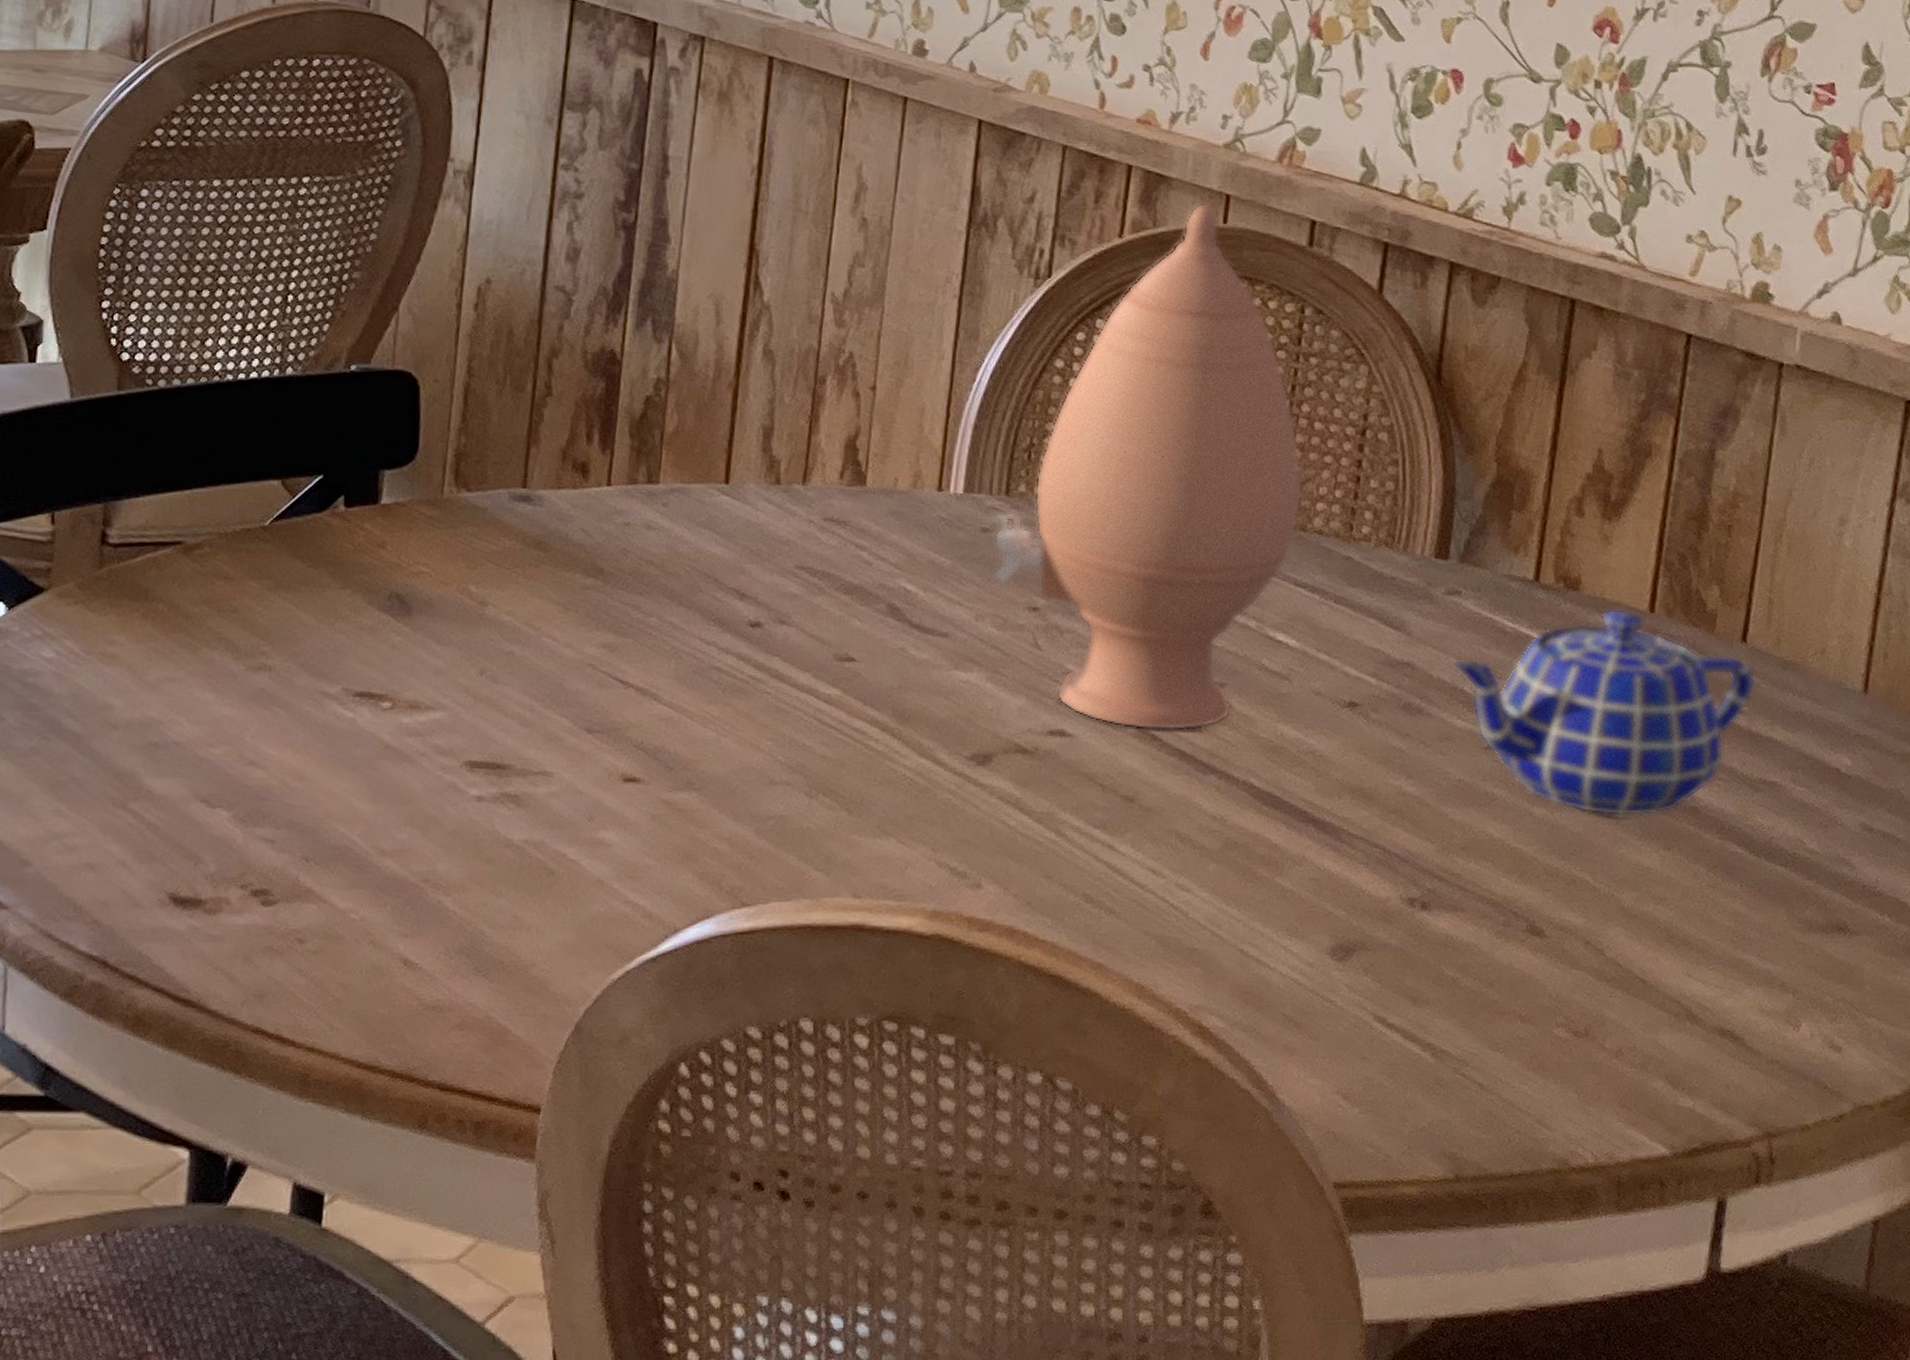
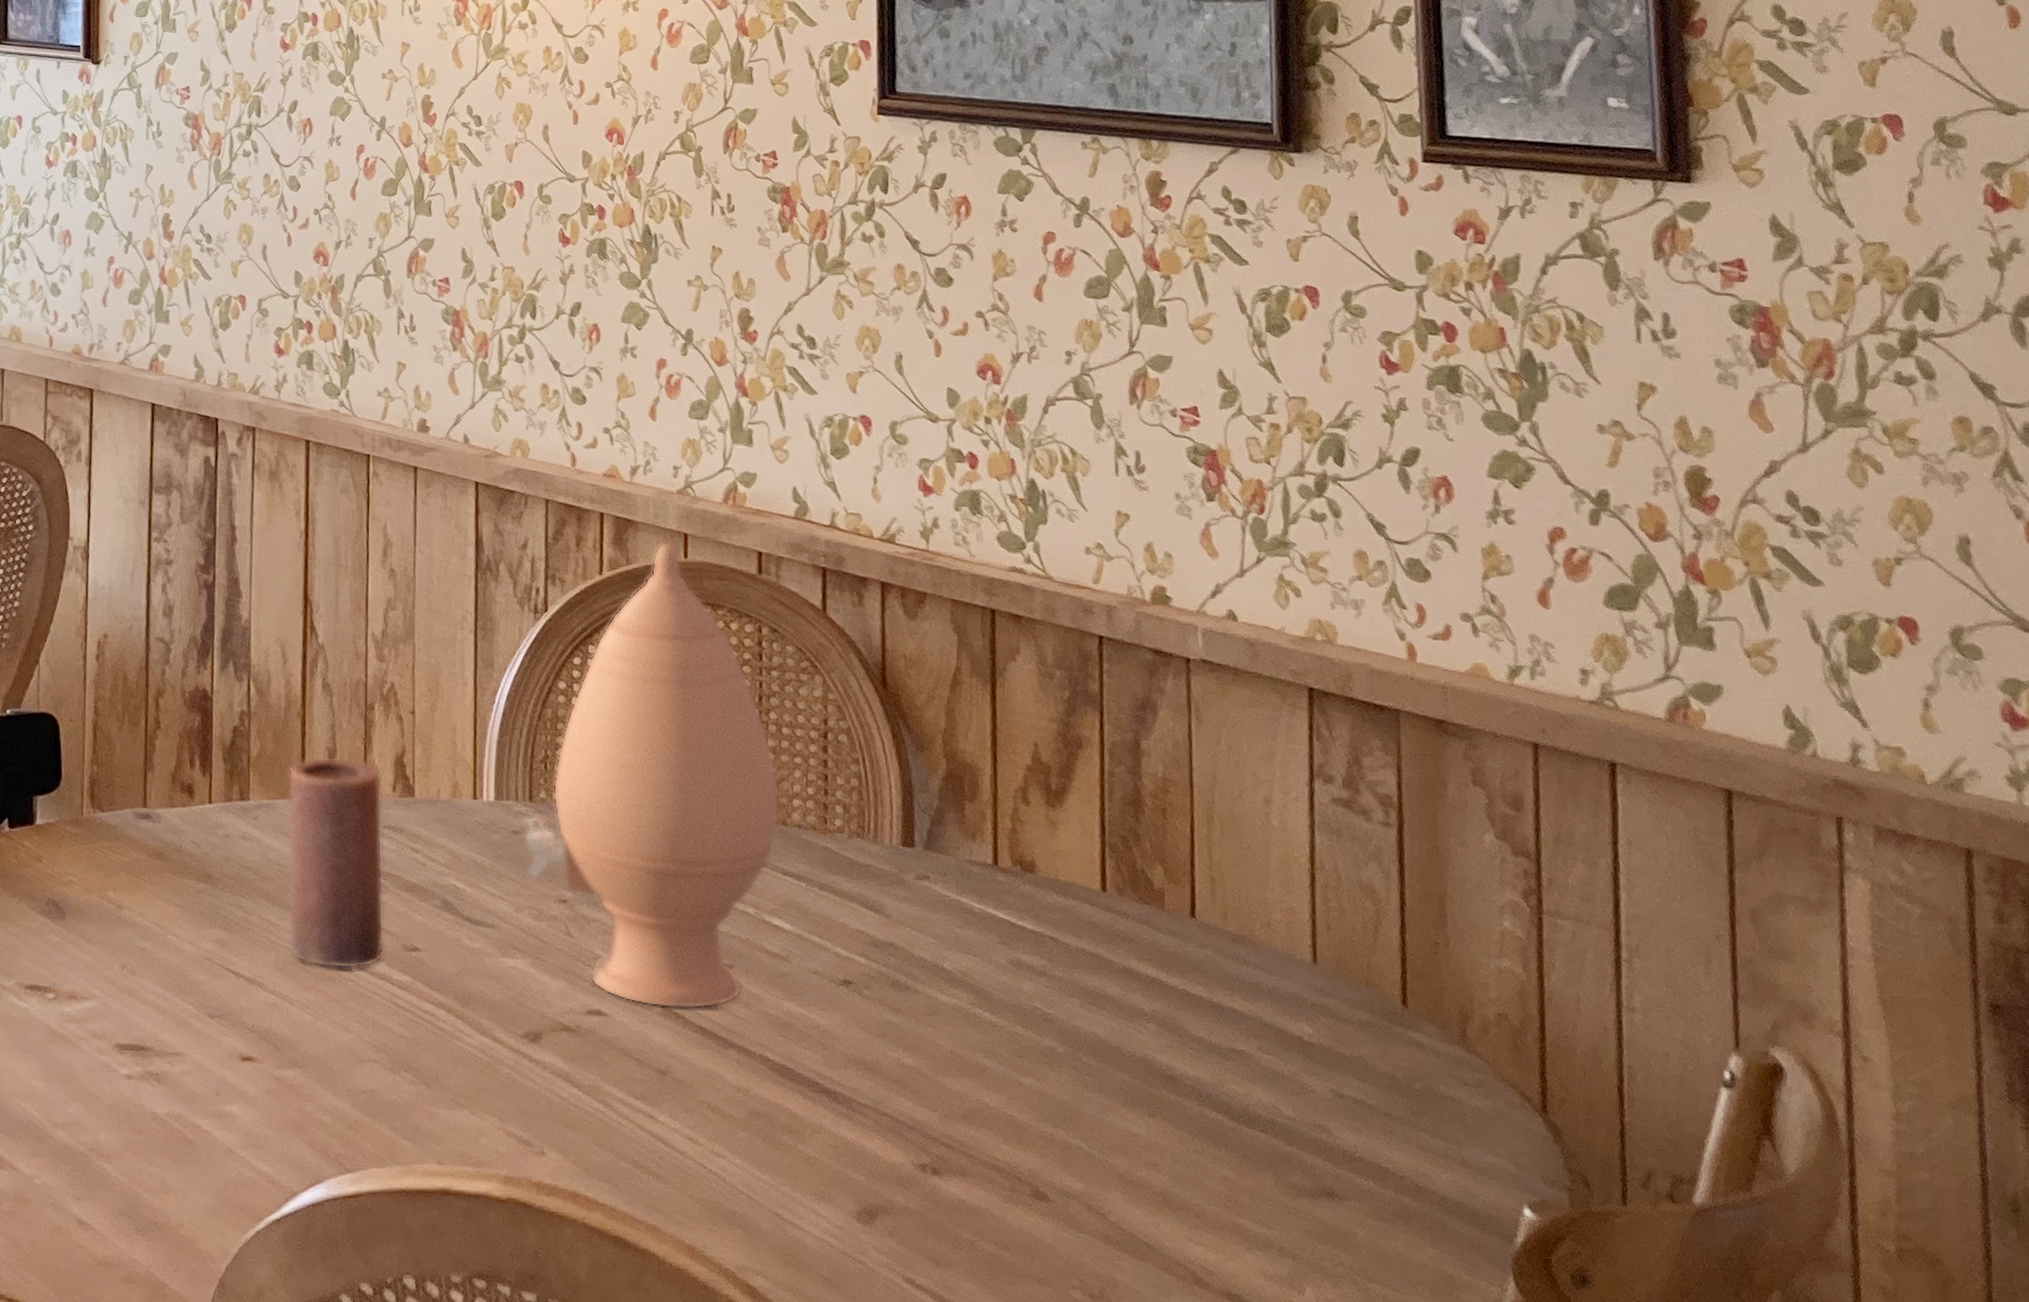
candle: none [694,436,827,680] -> present [288,757,384,969]
teapot: present [1452,609,1757,817] -> none [930,889,1211,1085]

